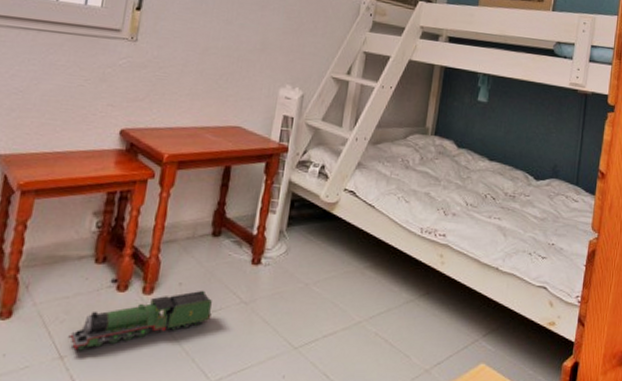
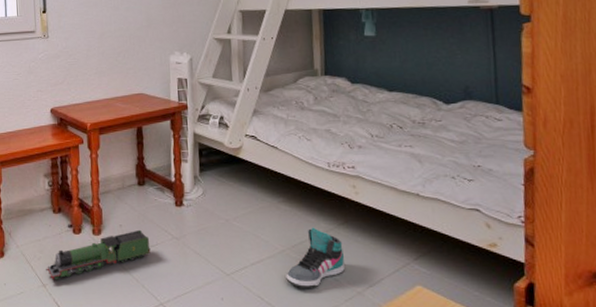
sneaker: none [356,297,420,365] -> present [285,227,345,288]

